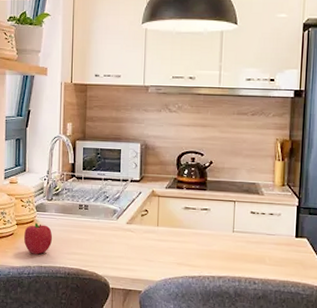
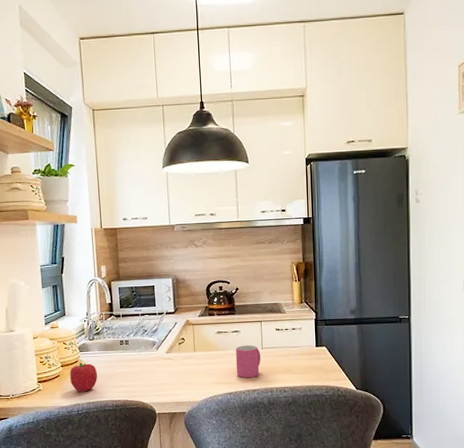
mug: none [201,225,231,264] -> present [235,345,261,379]

